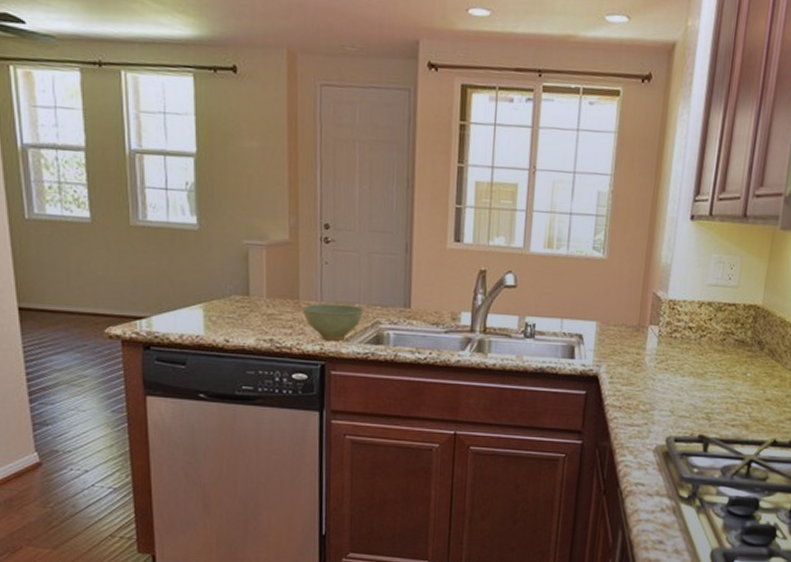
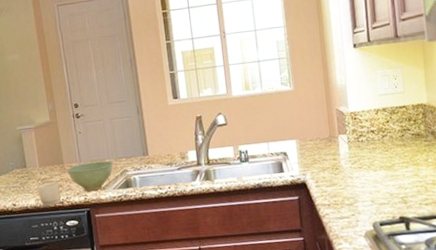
mug: none [260,320,291,350] -> present [37,182,62,206]

